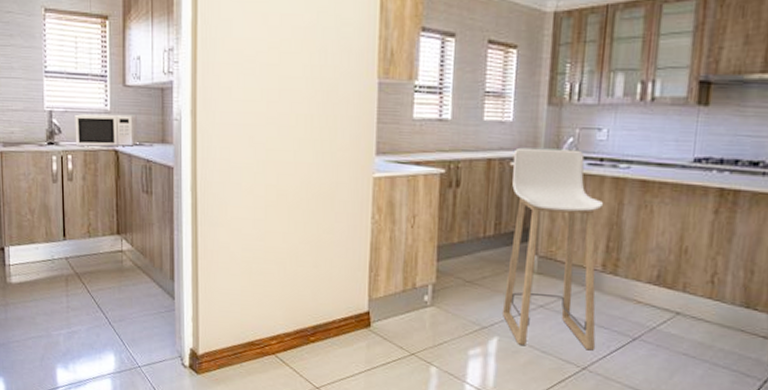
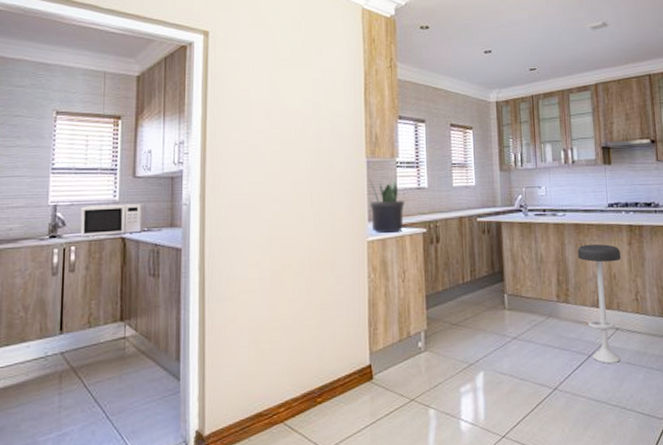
planter: none [378,104,421,170] -> present [369,178,404,233]
bar stool: present [502,147,604,351] -> none [478,204,560,376]
bar stool: none [638,207,701,352] -> present [577,244,621,363]

